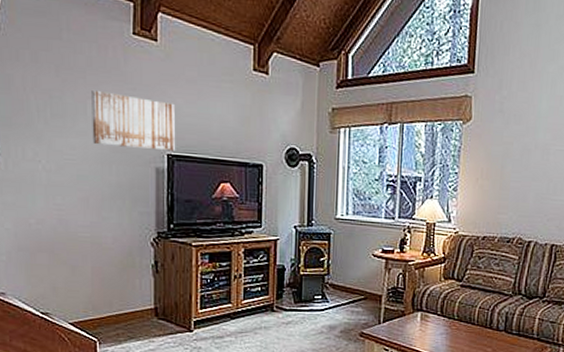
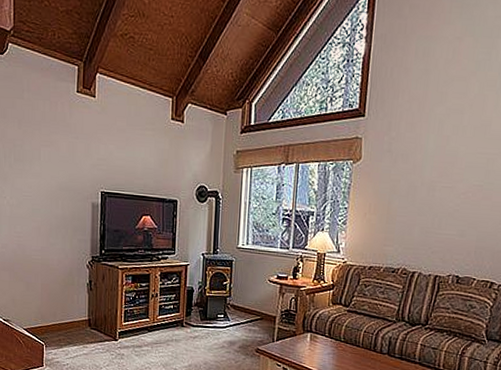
wall art: present [91,89,176,152] -> none [44,139,108,189]

